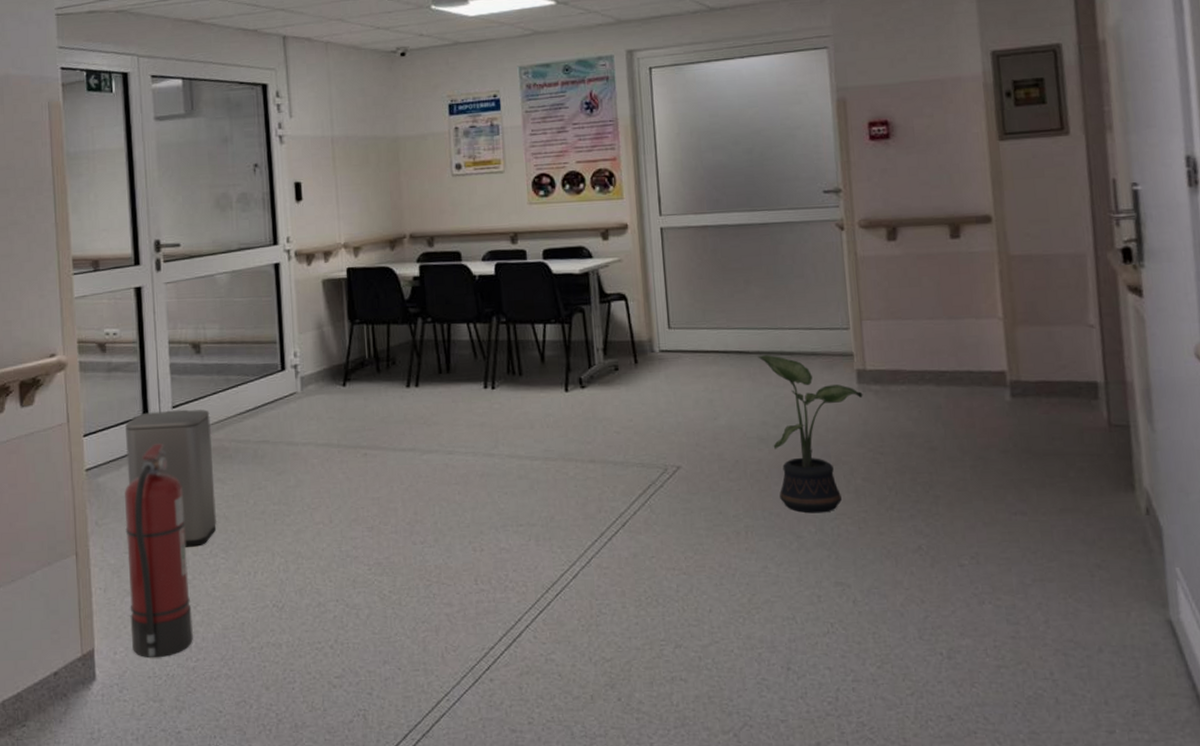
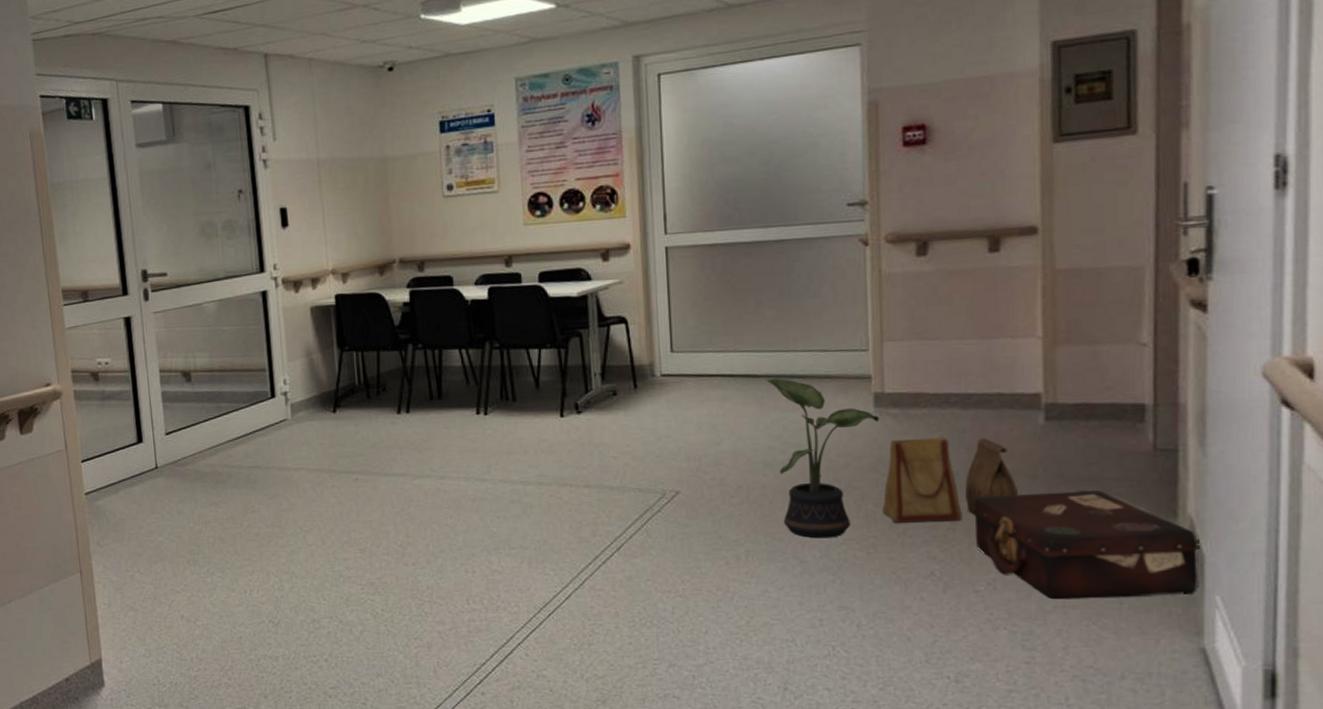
fire extinguisher: present [124,443,193,657] -> none [122,469,194,667]
pedal bin: present [125,409,217,547] -> none [121,435,213,566]
shopping bag: none [870,413,944,497] -> present [882,437,962,523]
paper bag: none [944,413,992,489] -> present [964,438,1018,515]
suitcase: none [952,465,1158,572] -> present [972,490,1198,599]

